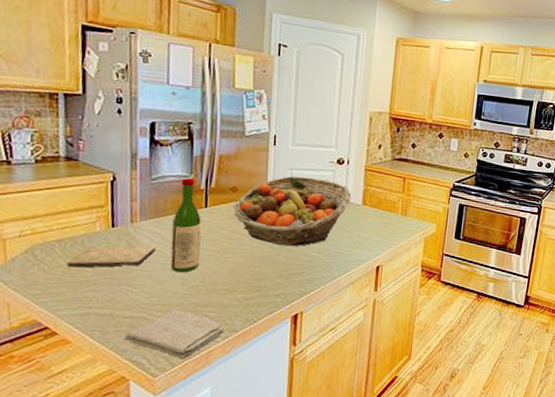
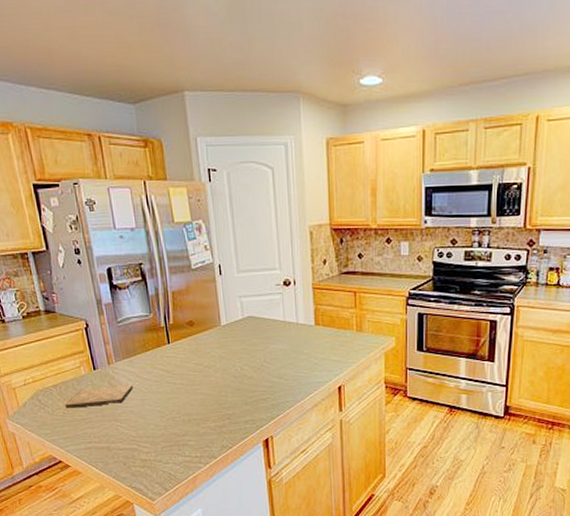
washcloth: present [125,309,225,359] -> none [123,440,205,484]
wine bottle: present [170,178,202,273] -> none [142,317,173,407]
fruit basket: present [234,176,352,247] -> none [193,303,304,374]

